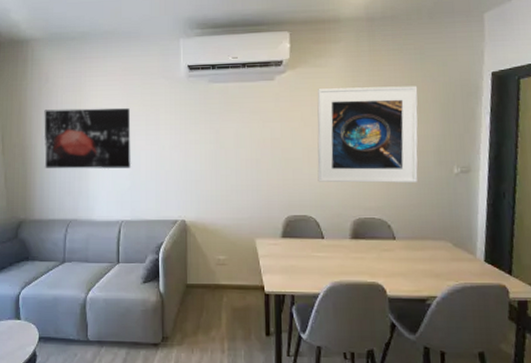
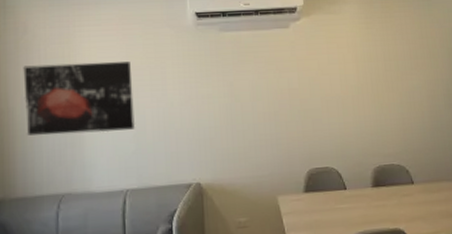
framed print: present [317,86,418,183] -> none [333,31,431,132]

